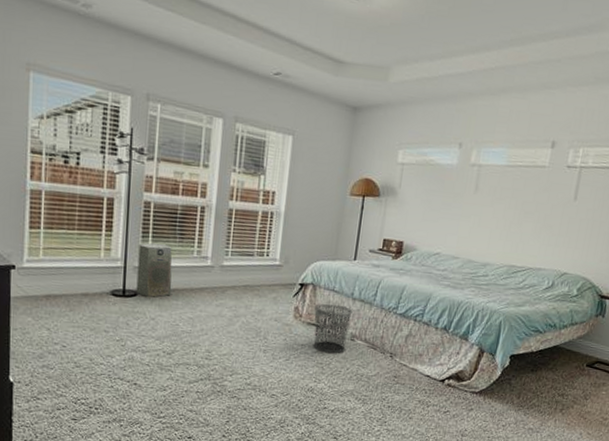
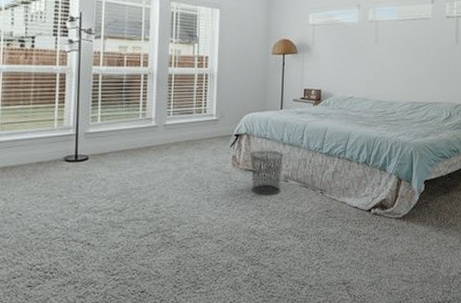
air purifier: present [136,242,172,297] -> none [87,110,121,159]

